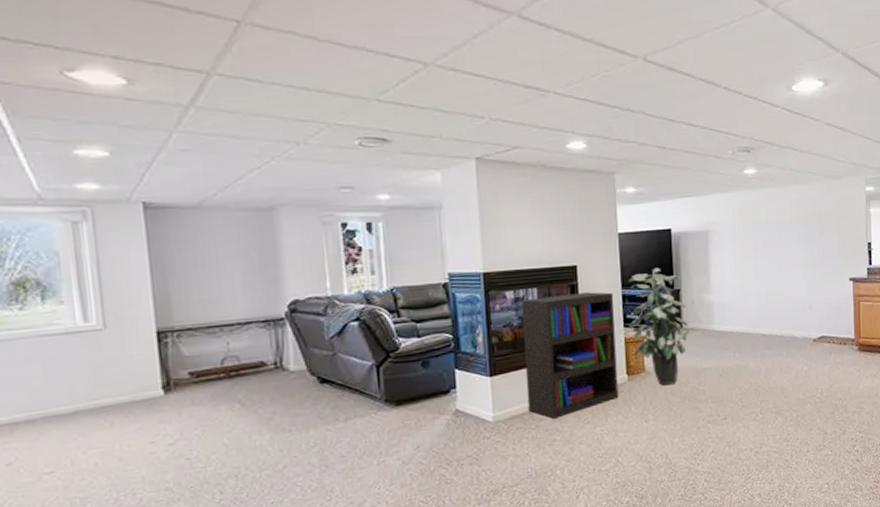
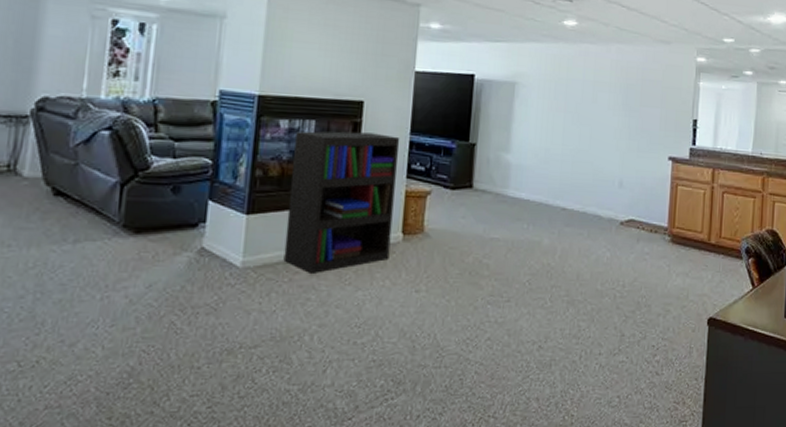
indoor plant: present [629,267,689,385] -> none [412,115,480,251]

